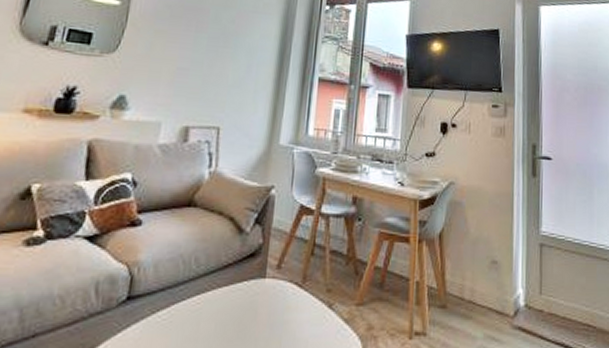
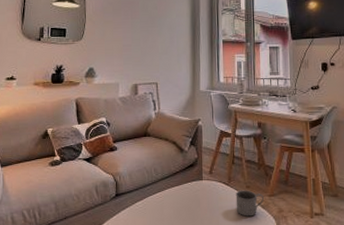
mug: none [308,295,349,336] -> present [235,190,264,217]

